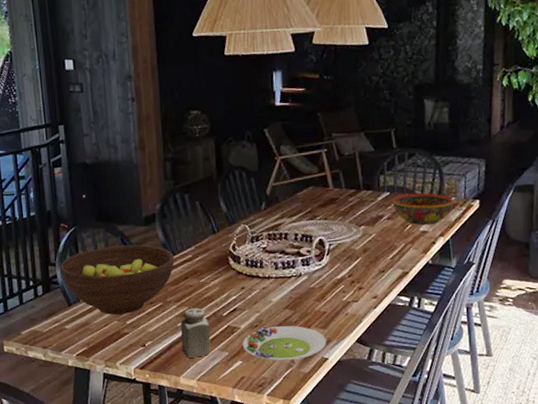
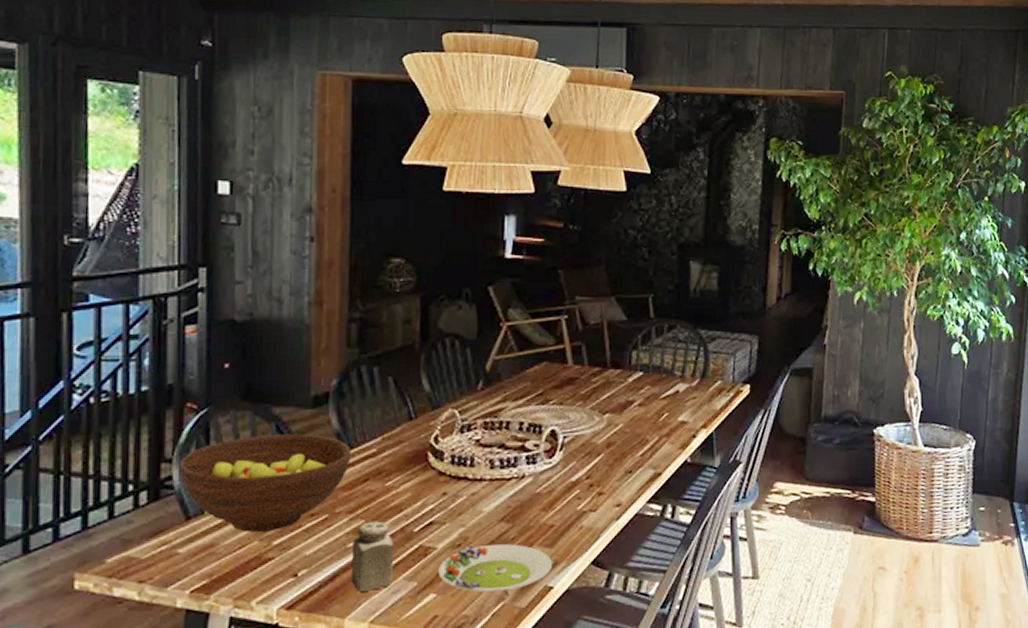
bowl: present [392,193,454,226] -> none [646,374,720,414]

